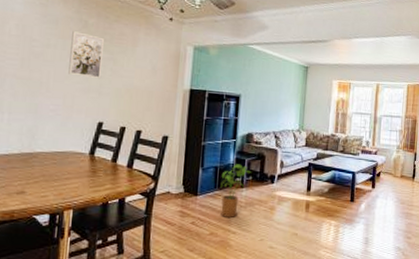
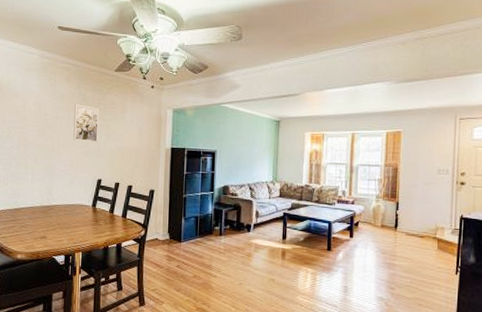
house plant: present [220,164,251,217] -> none [201,214,228,262]

